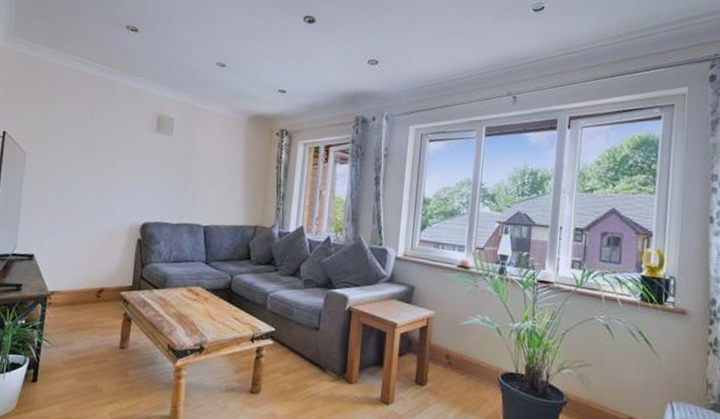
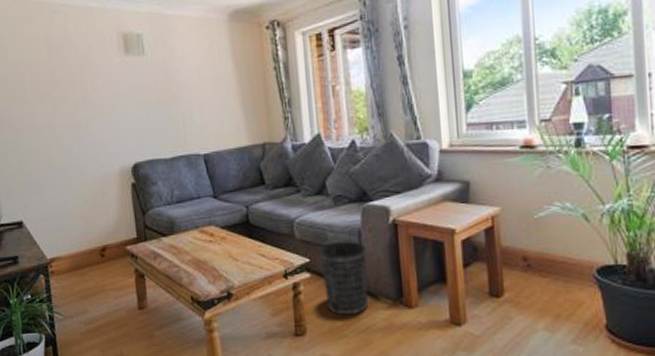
wastebasket: none [282,317,323,383] -> present [319,240,369,316]

